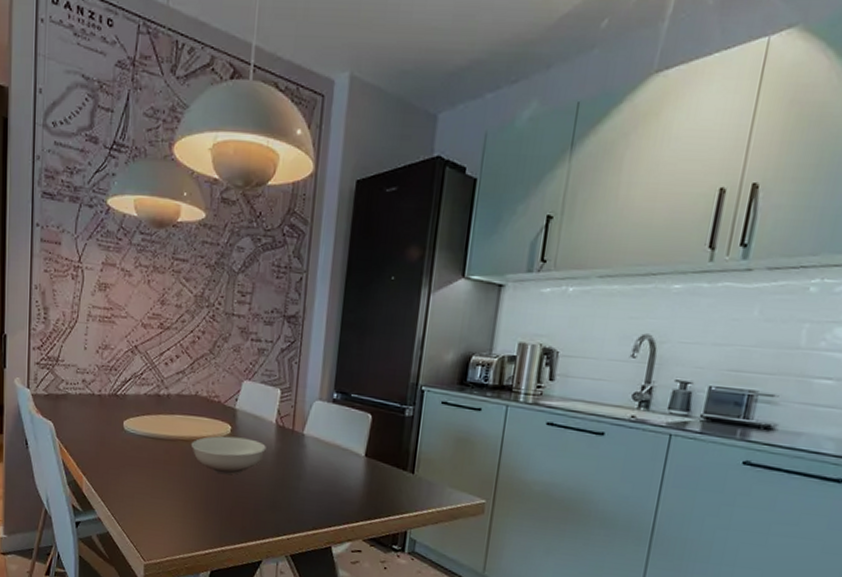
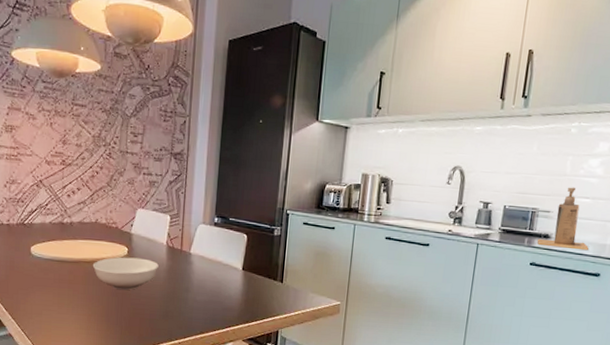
soap dispenser: none [754,363,829,448] -> present [537,187,589,251]

